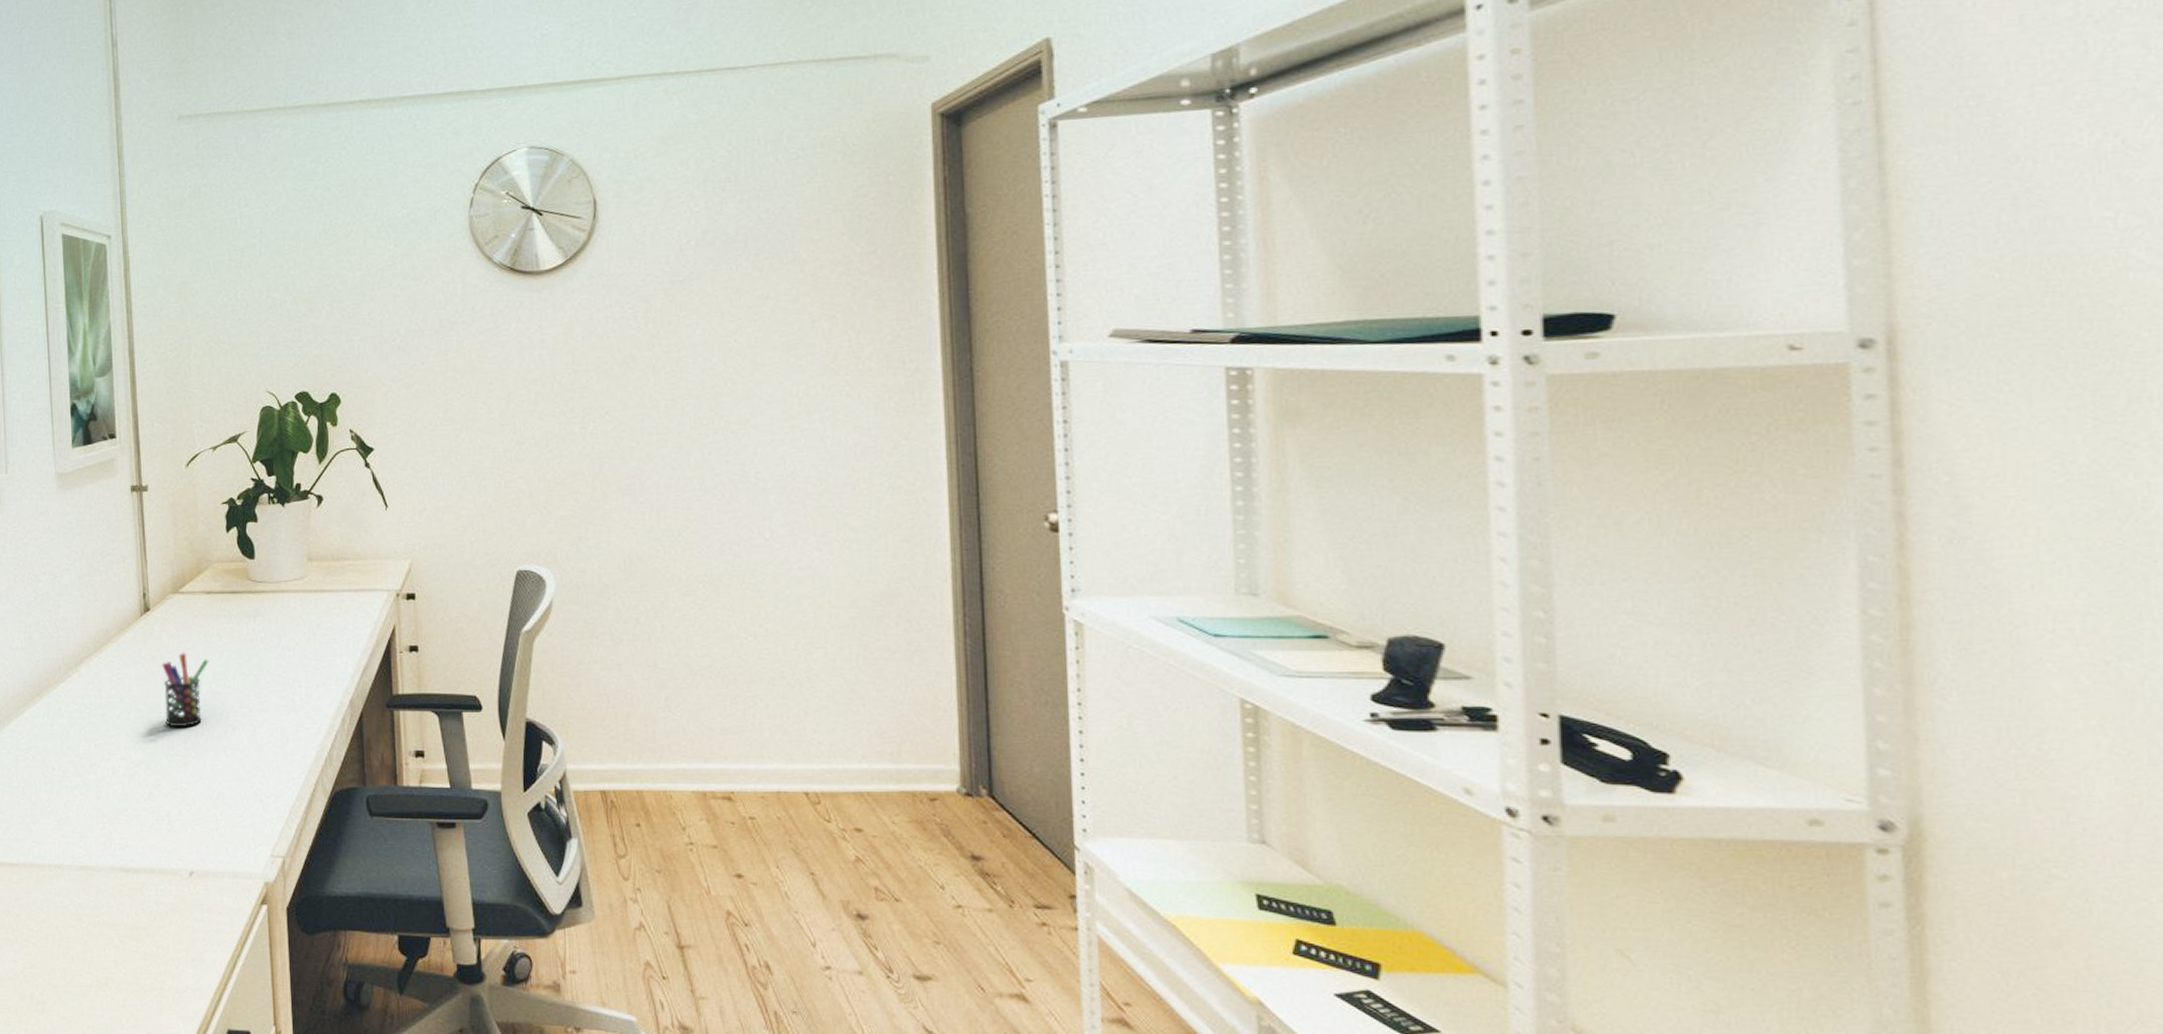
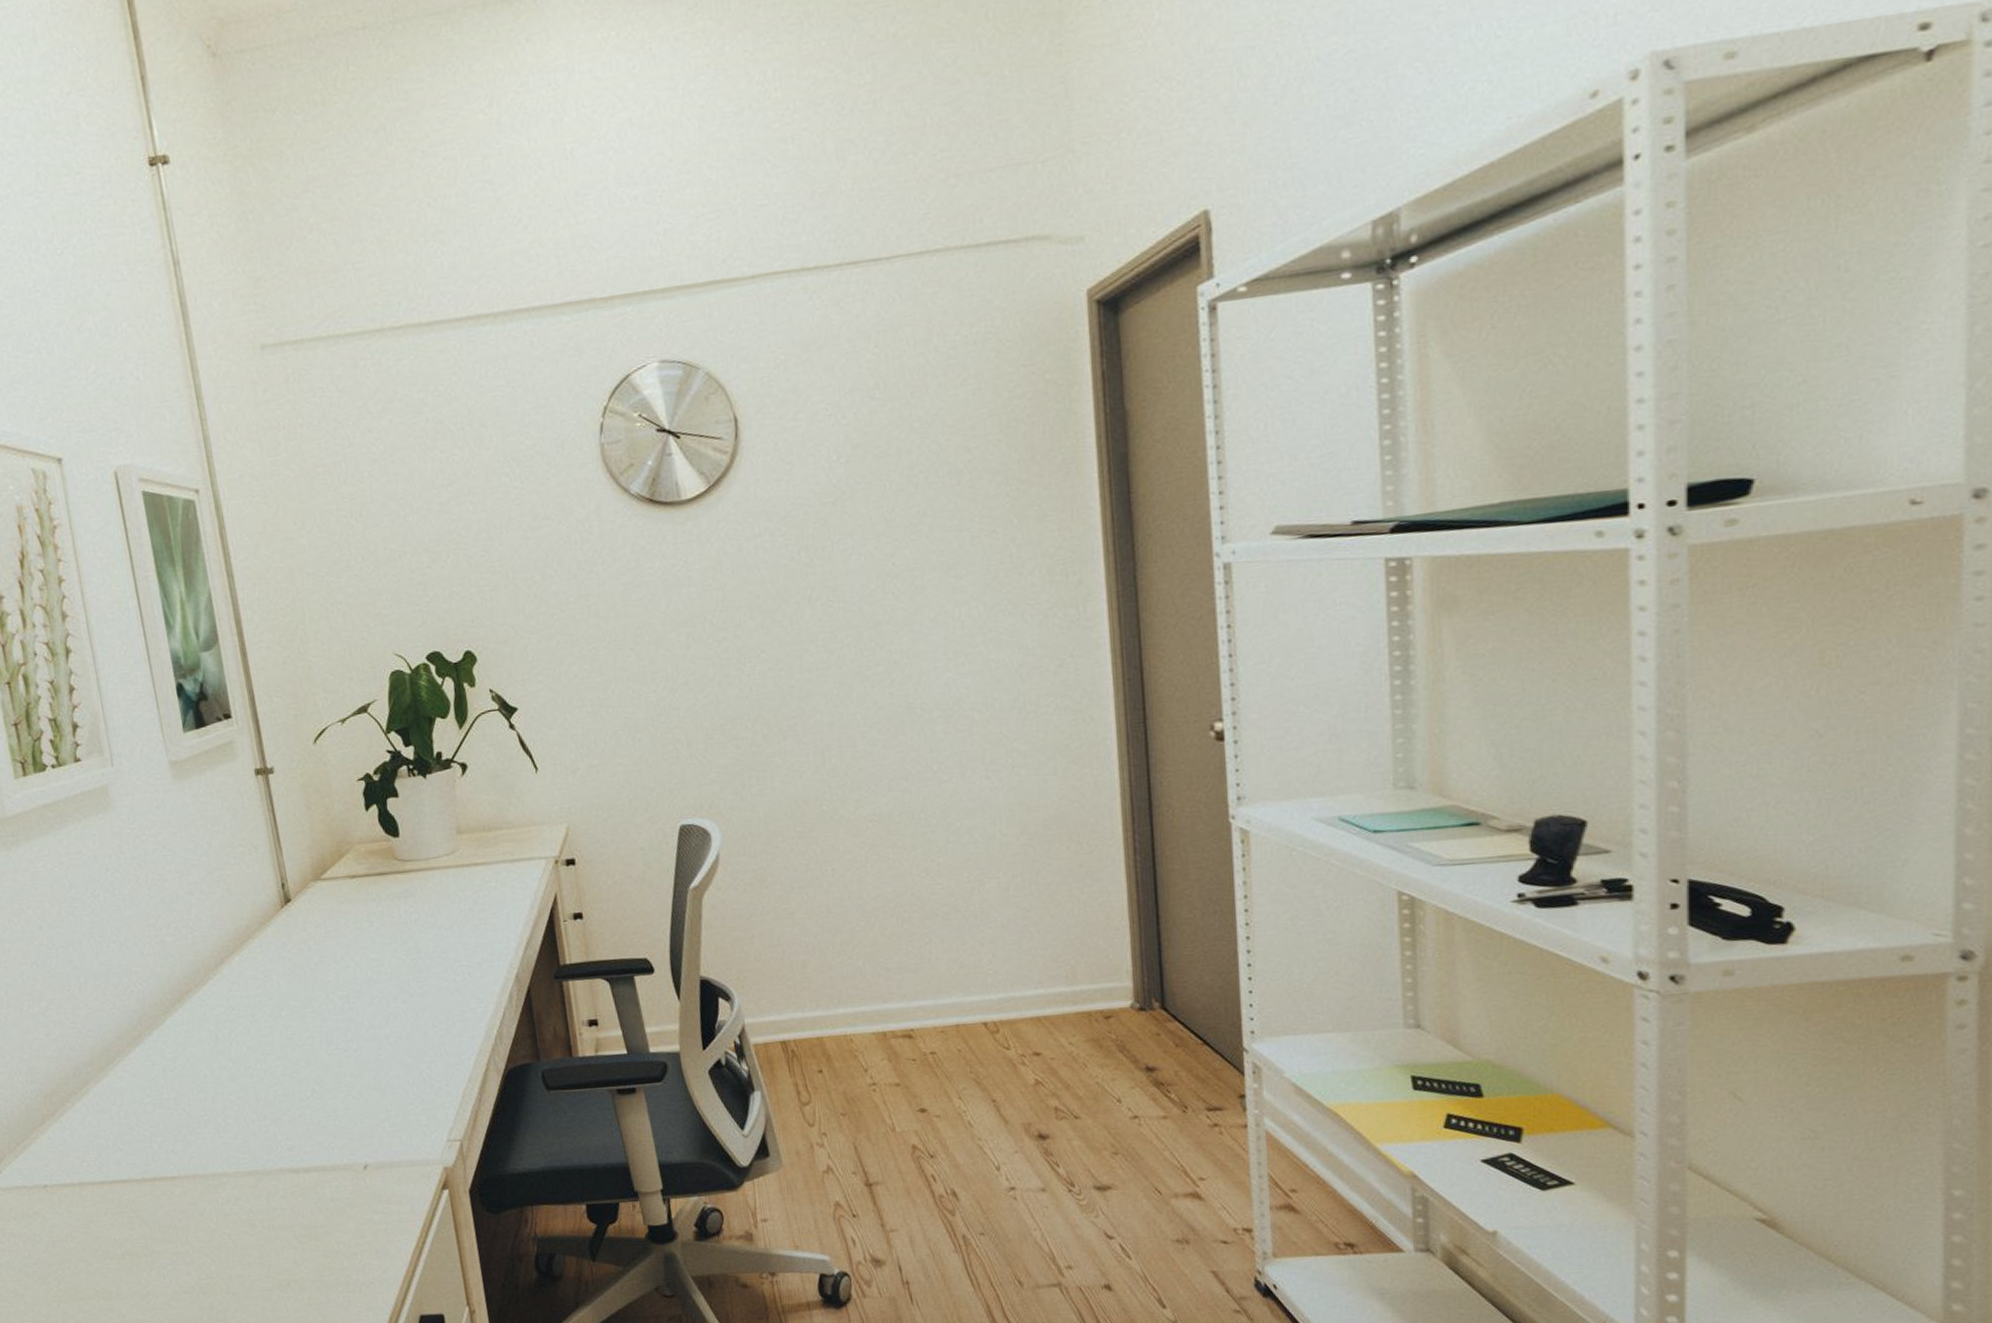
pen holder: present [162,652,209,728] -> none [310,941,361,1021]

